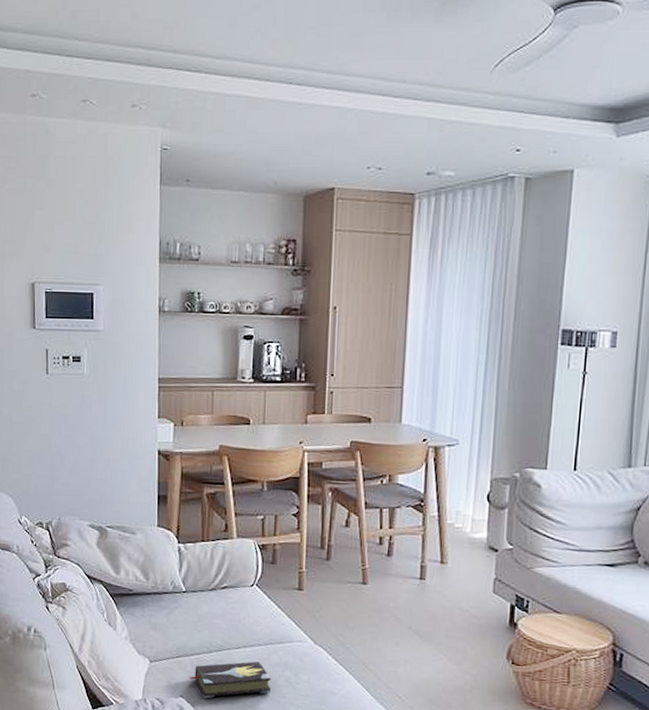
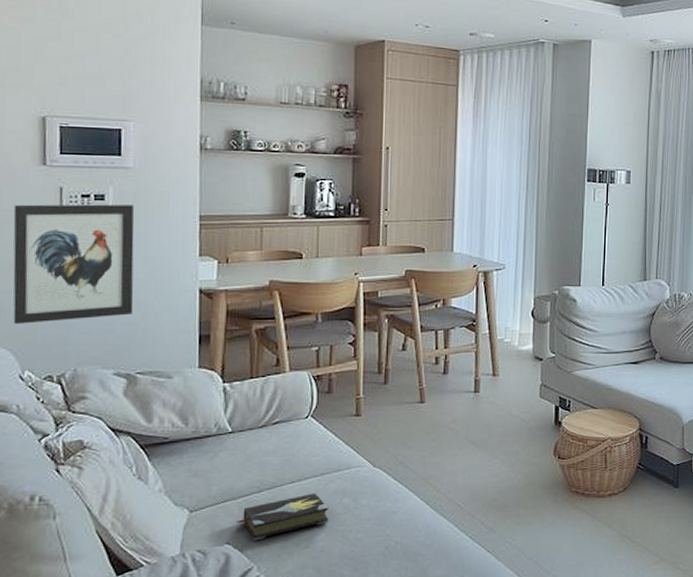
wall art: none [12,365,105,474] -> present [13,204,135,324]

